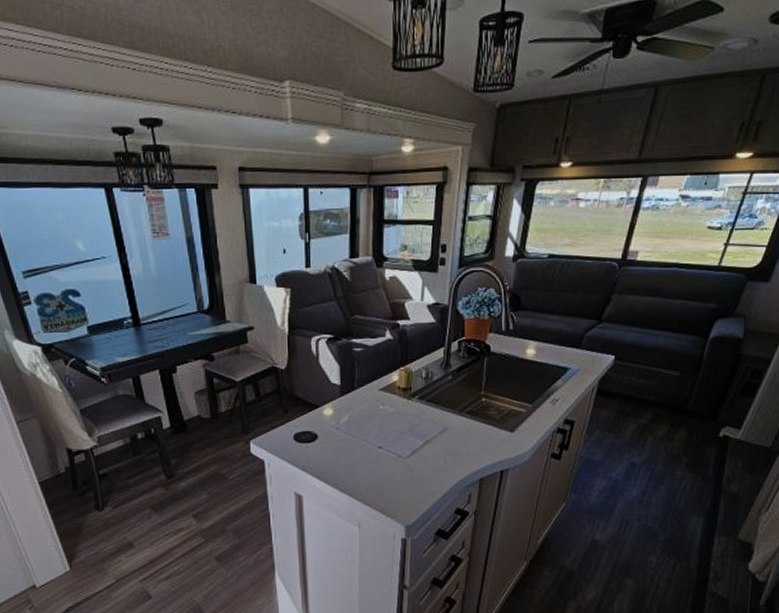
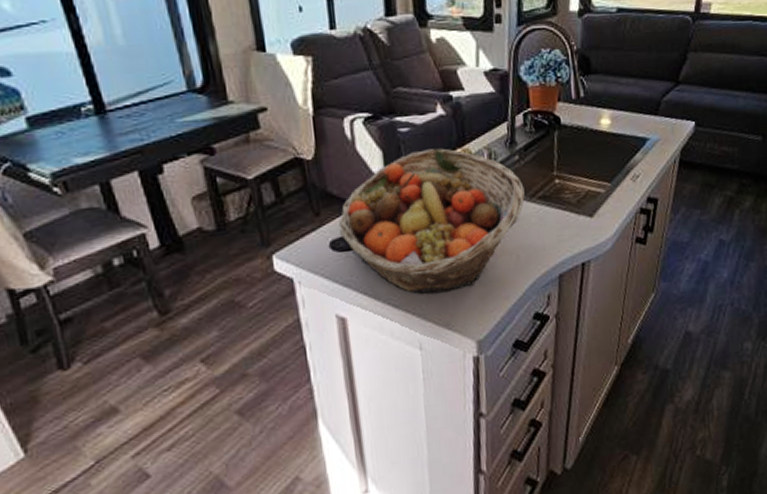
fruit basket: none [302,366,455,484] -> present [339,148,525,294]

